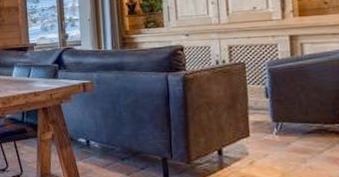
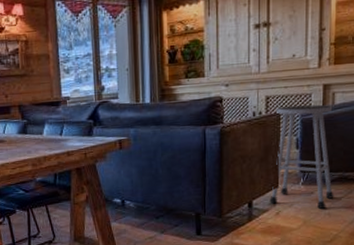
stool: none [241,54,315,161] -> present [270,104,334,209]

